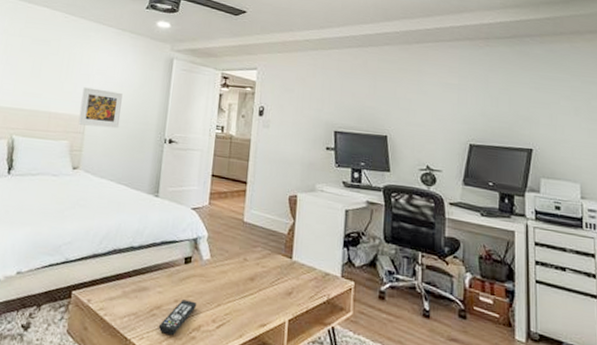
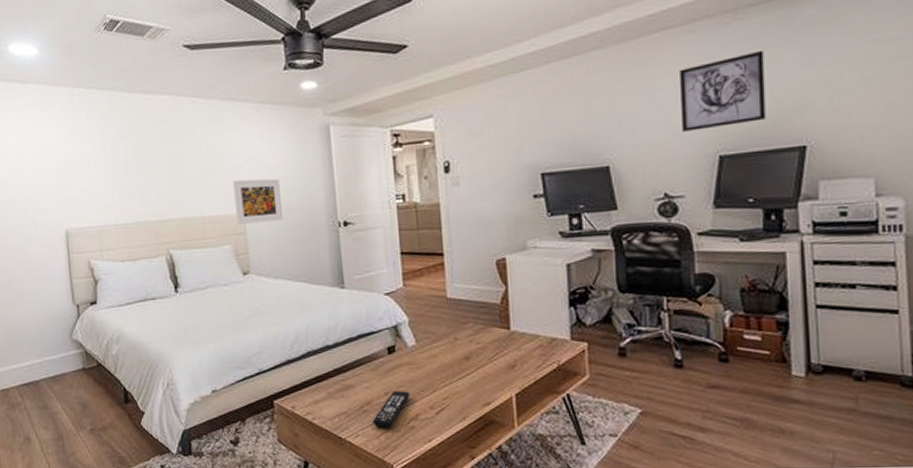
wall art: none [444,71,505,124] -> present [680,50,766,132]

